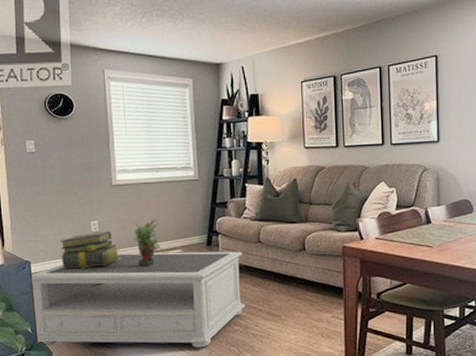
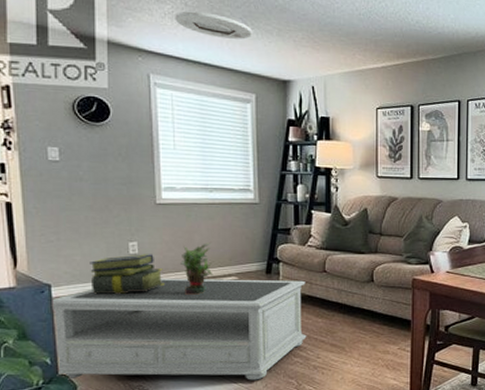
ceiling light: none [123,9,189,31] -> present [175,11,253,40]

